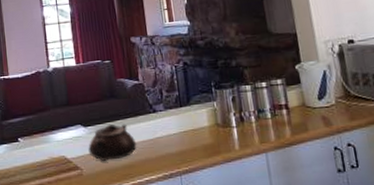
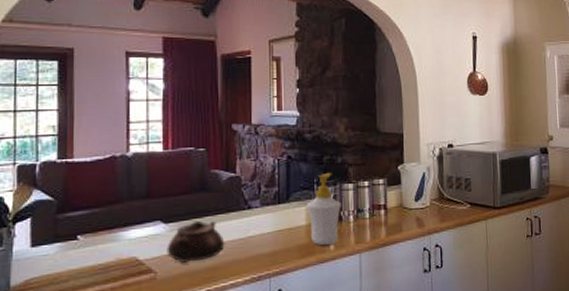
soap bottle: none [207,75,242,145] -> present [306,172,341,245]

